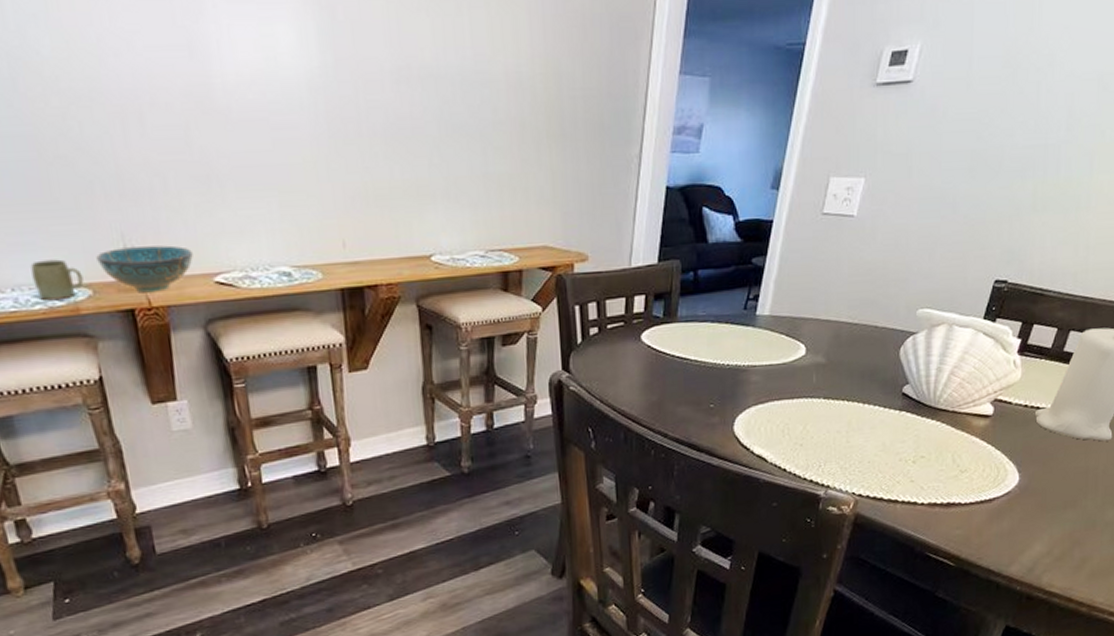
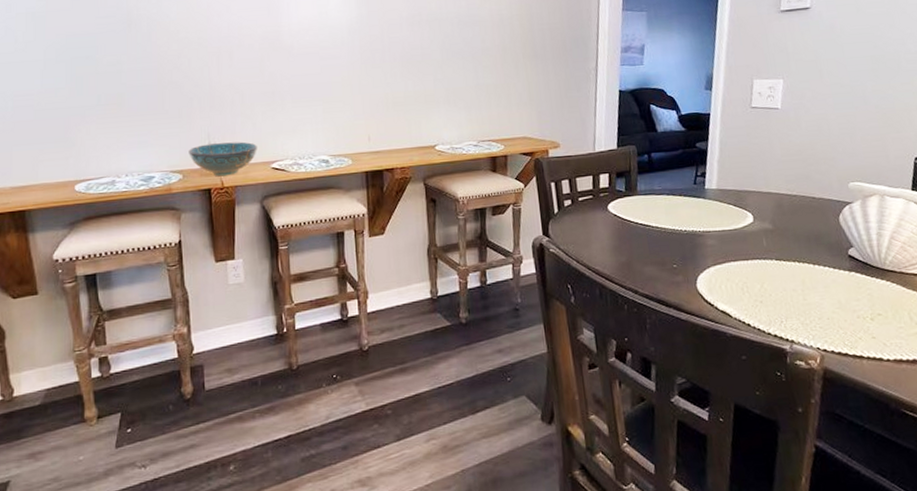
mug: present [30,259,84,300] -> none [142,153,177,183]

